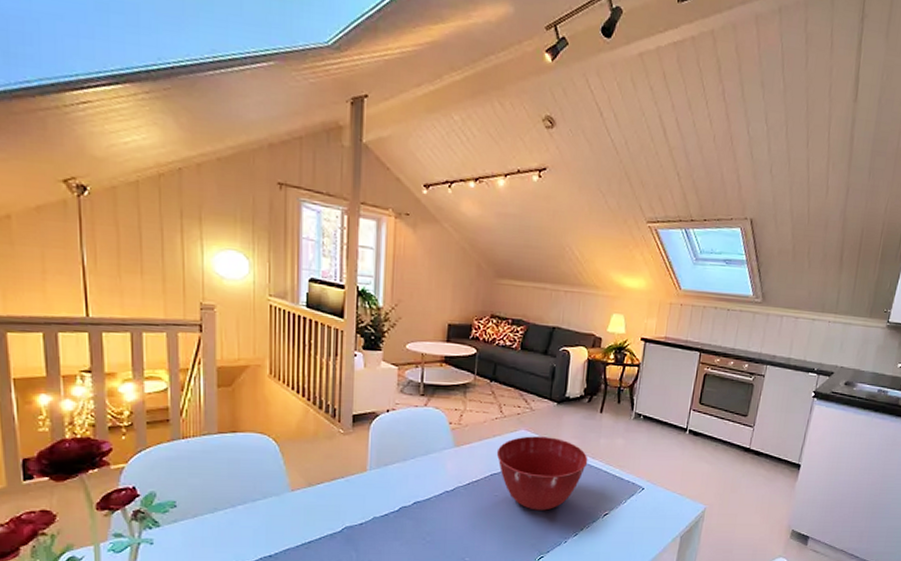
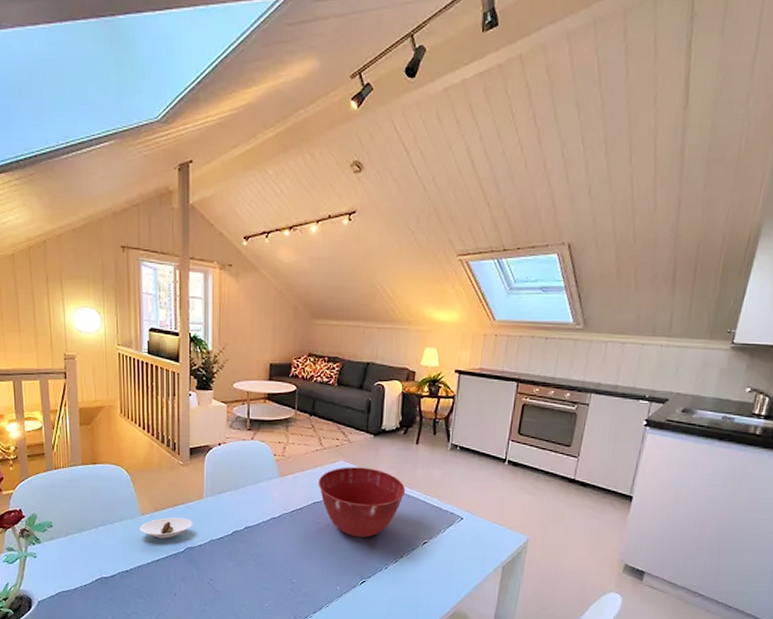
saucer: none [288,493,353,517] -> present [139,517,193,539]

